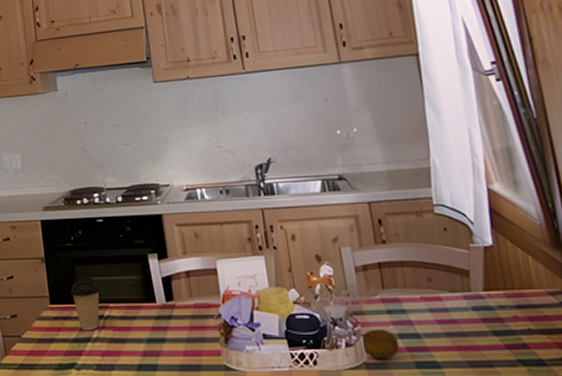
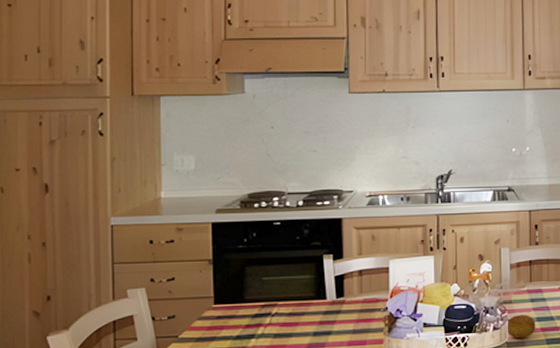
coffee cup: present [70,280,101,331] -> none [238,280,271,328]

